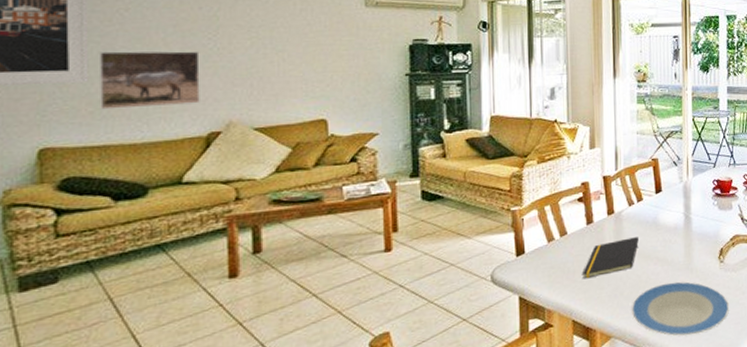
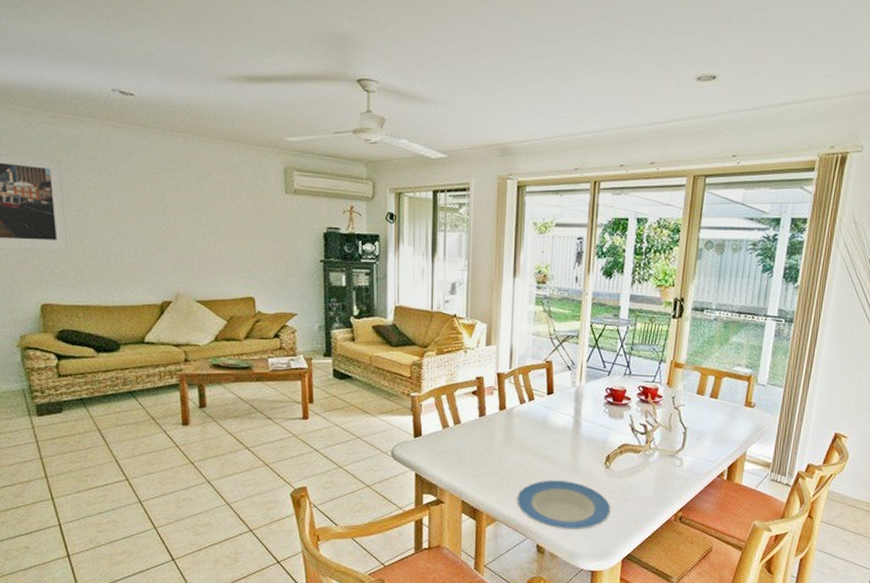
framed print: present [99,51,200,110] -> none [77,225,155,276]
notepad: present [583,237,639,279] -> none [473,434,527,466]

